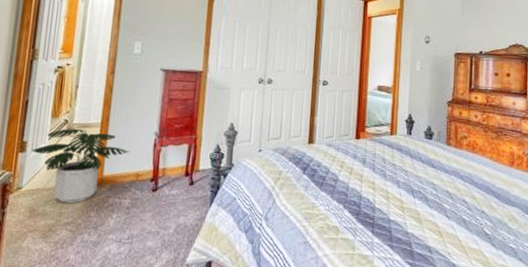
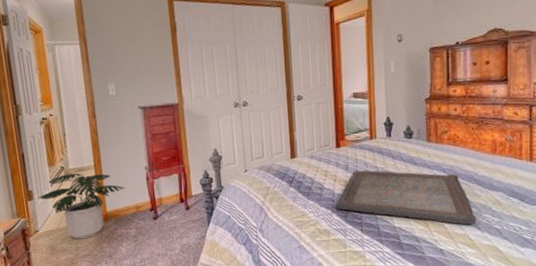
serving tray: none [349,165,492,240] -> present [336,170,477,225]

